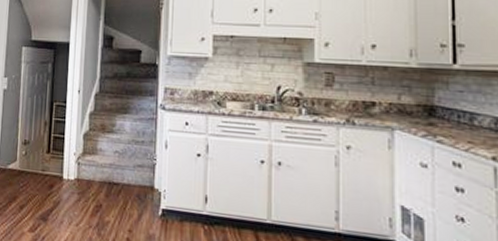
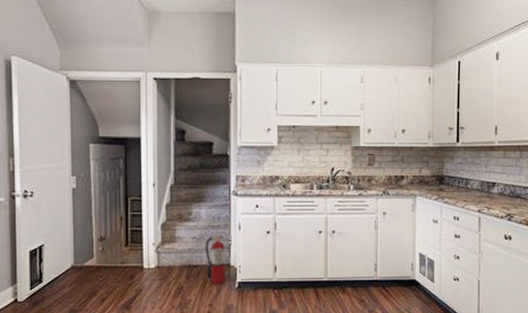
fire extinguisher: none [127,149,155,209] -> present [205,232,230,284]

